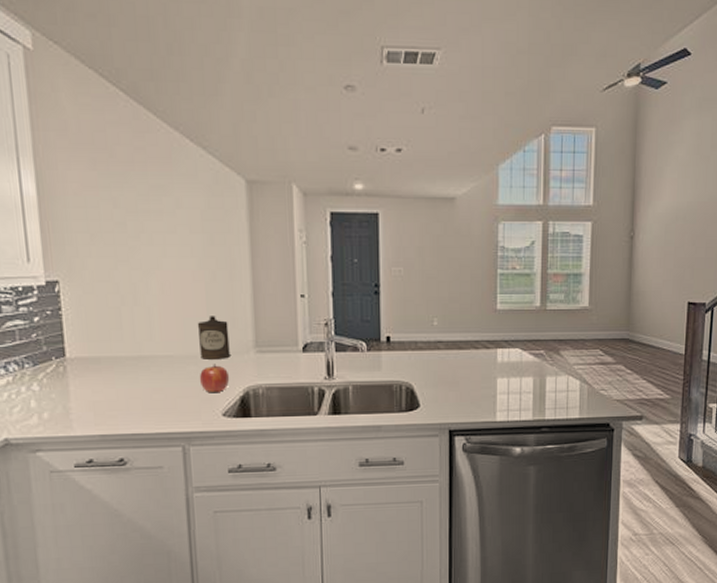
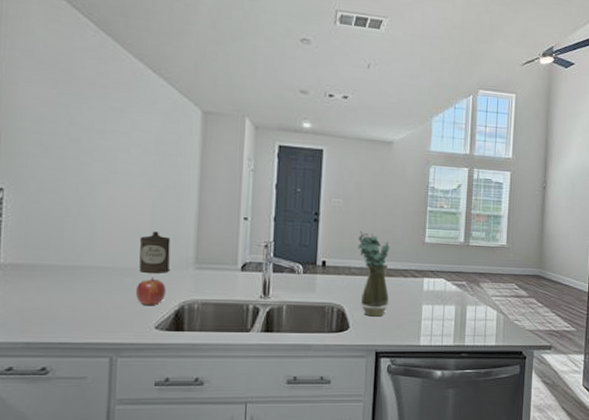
vase: none [423,301,461,393] -> present [358,230,390,317]

